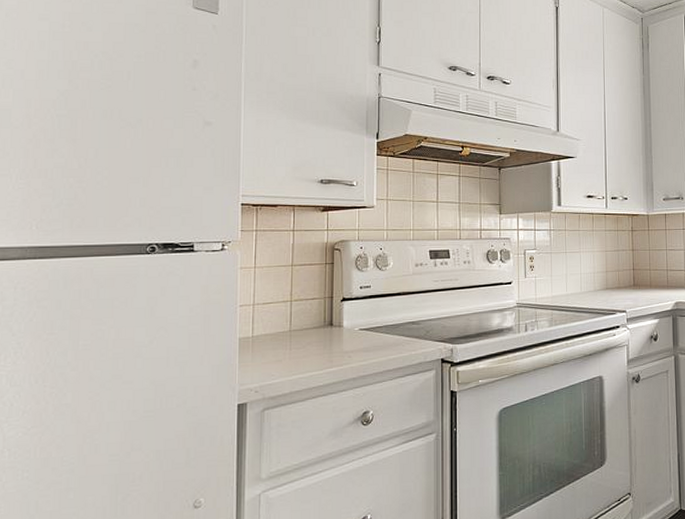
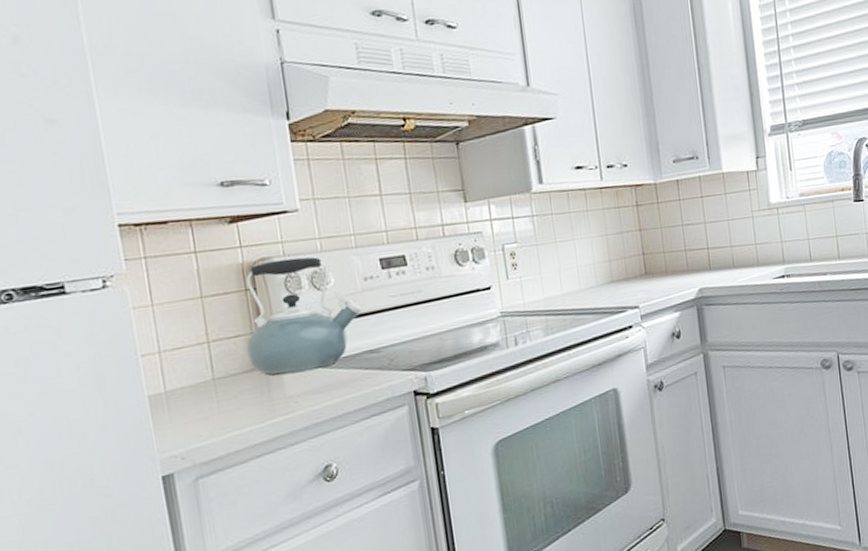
kettle: none [318,243,411,334] -> present [246,257,363,376]

